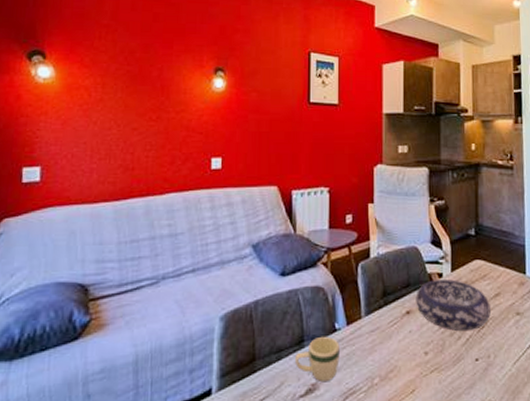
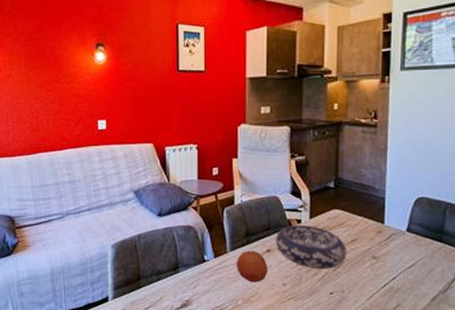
mug: present [294,336,340,383] -> none [171,265,208,300]
fruit: none [373,313,408,354] -> present [237,250,268,283]

